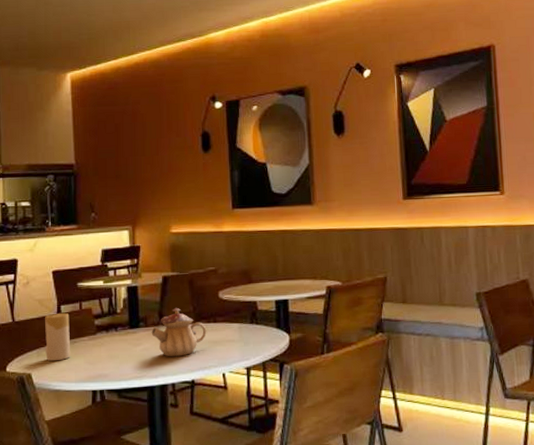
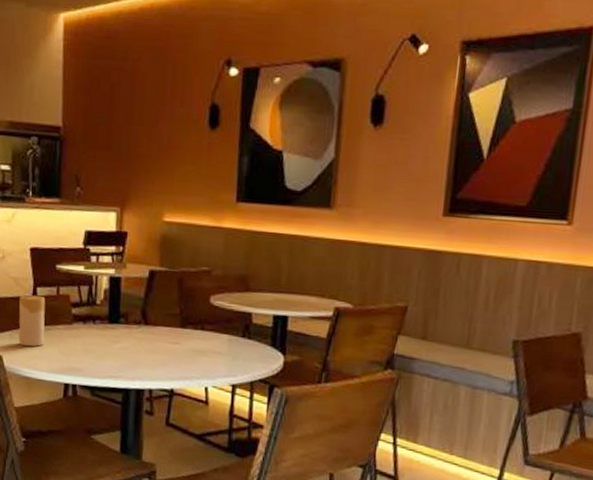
teapot: present [151,307,207,357] -> none [131,307,193,362]

